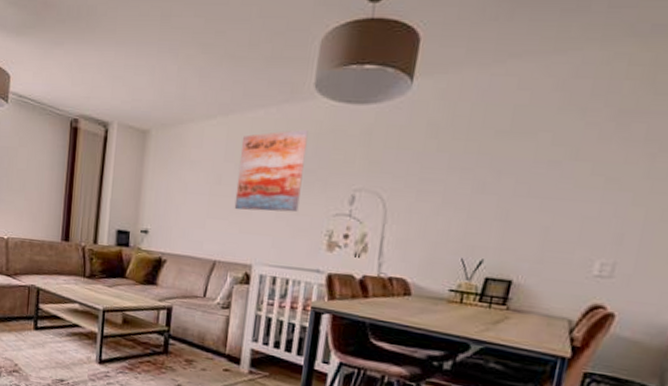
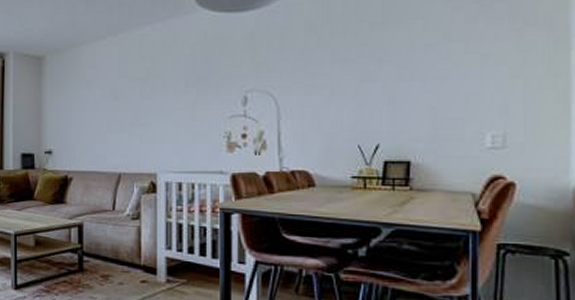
wall art: present [234,129,308,212] -> none [133,39,195,122]

